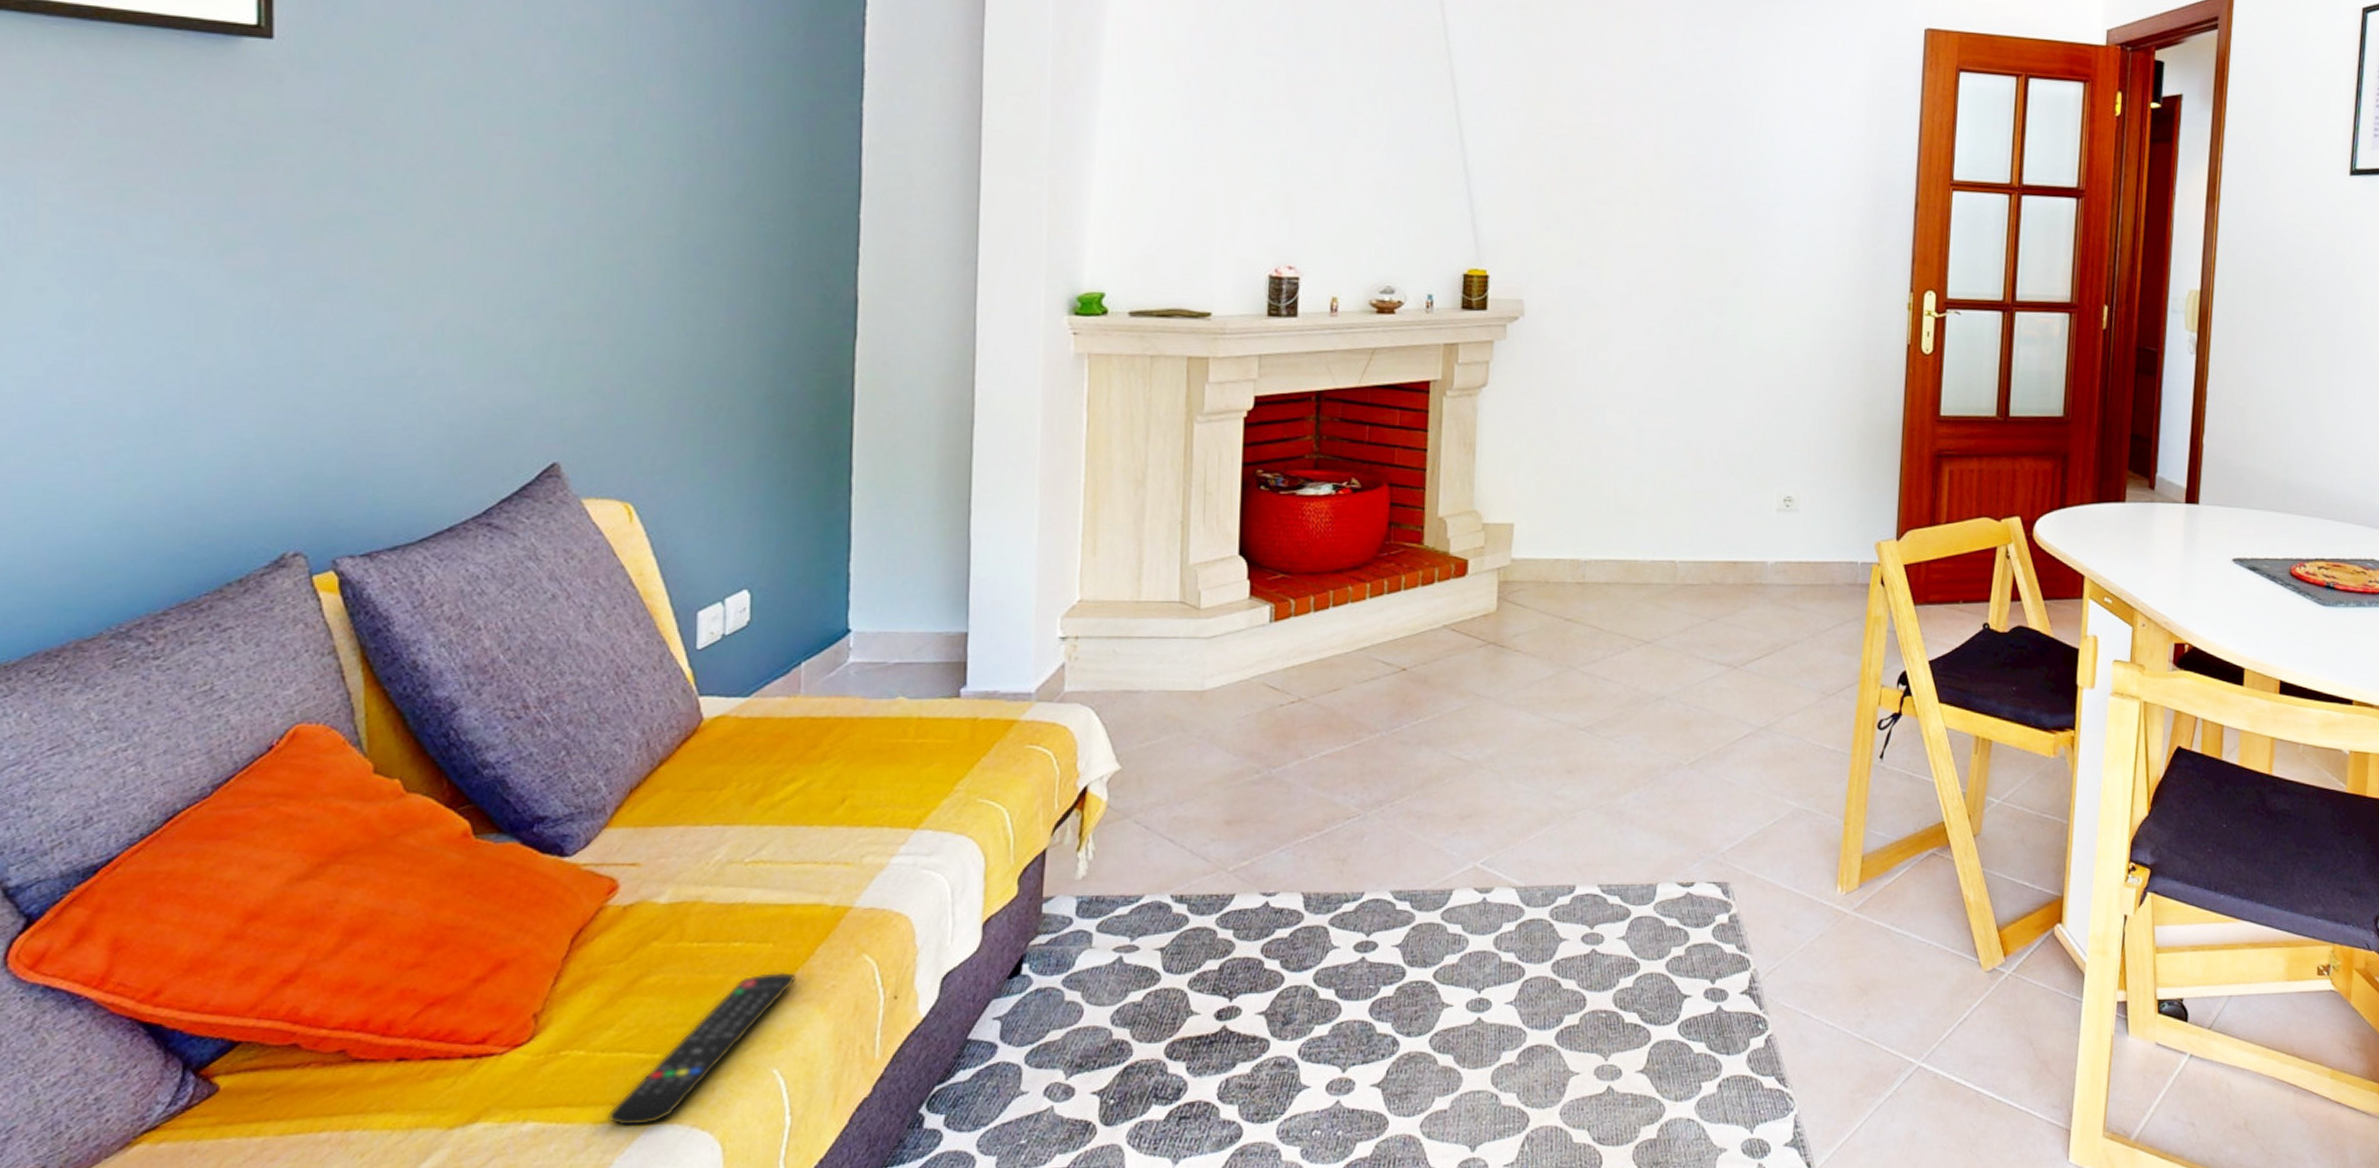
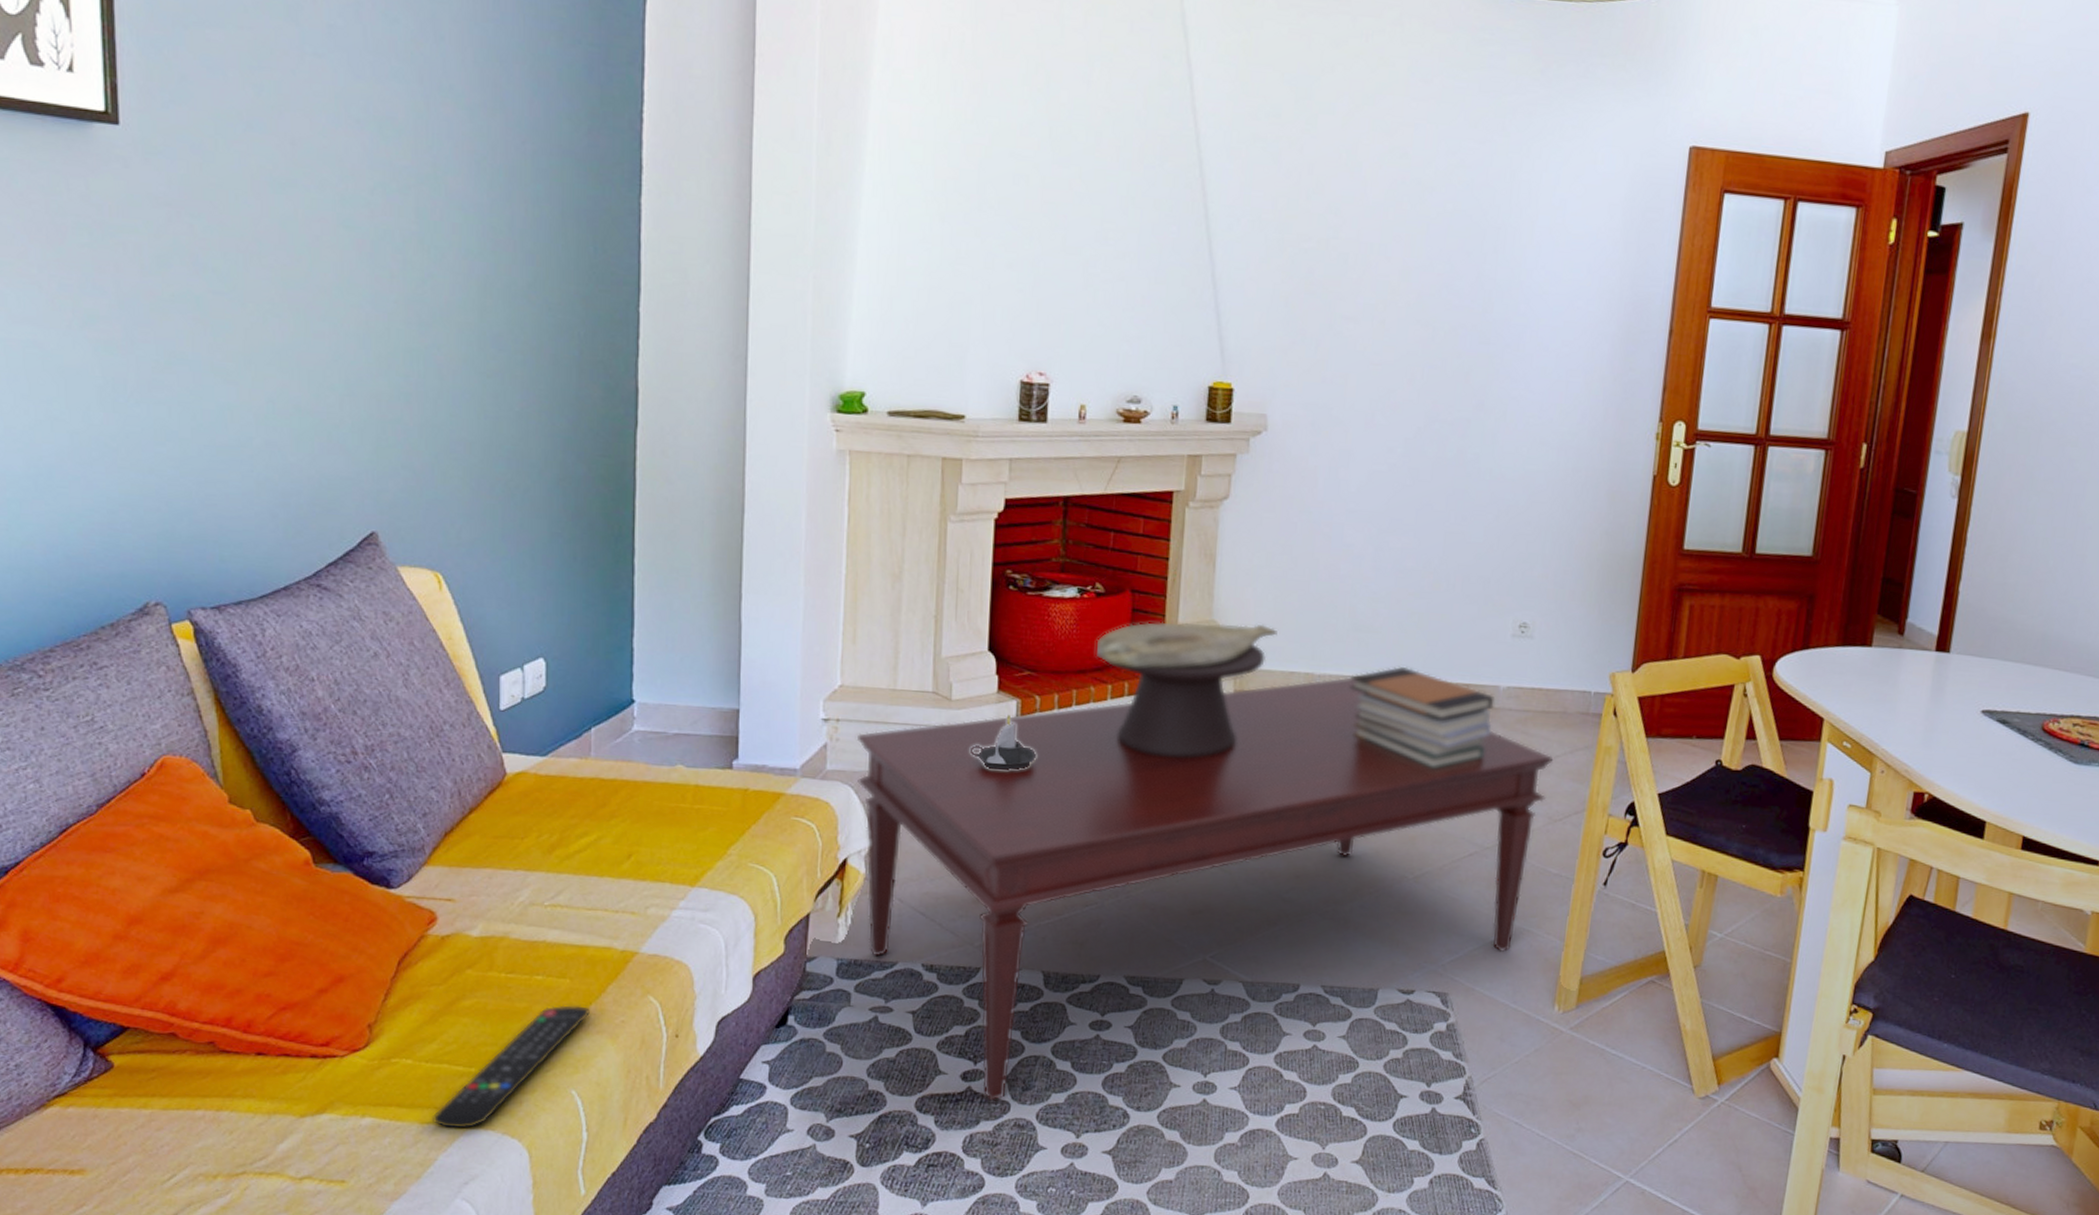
coffee table: none [1097,561,1824,1040] -> present [856,677,1554,1101]
candle: none [1220,620,1291,679] -> present [969,714,1036,770]
decorative bowl: none [1353,512,1541,656] -> present [1096,622,1278,759]
book stack: none [1615,547,1763,651] -> present [1349,666,1495,770]

